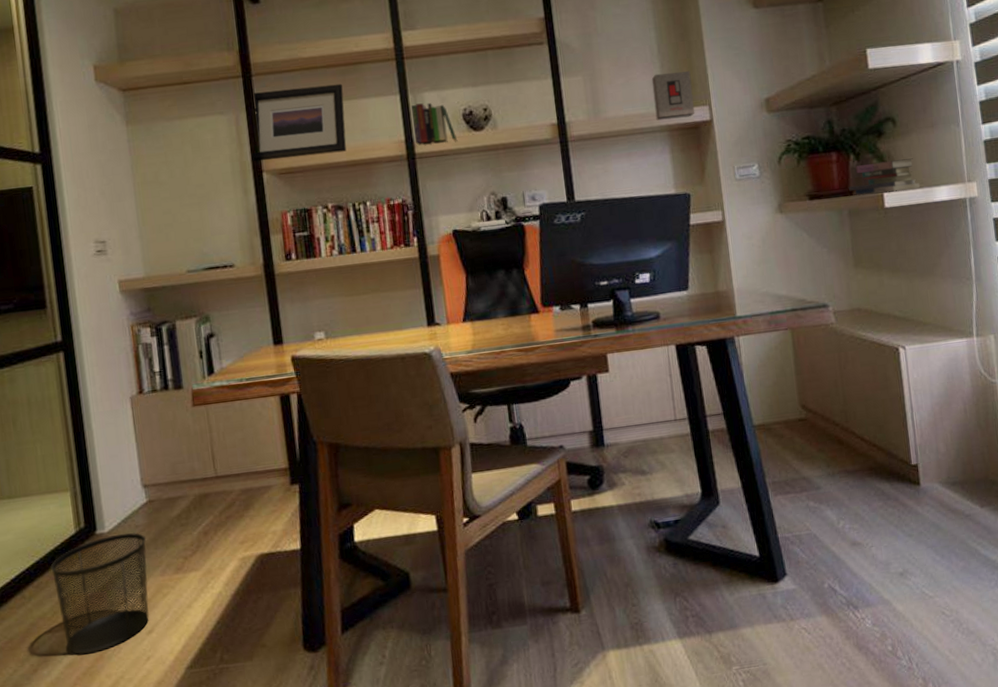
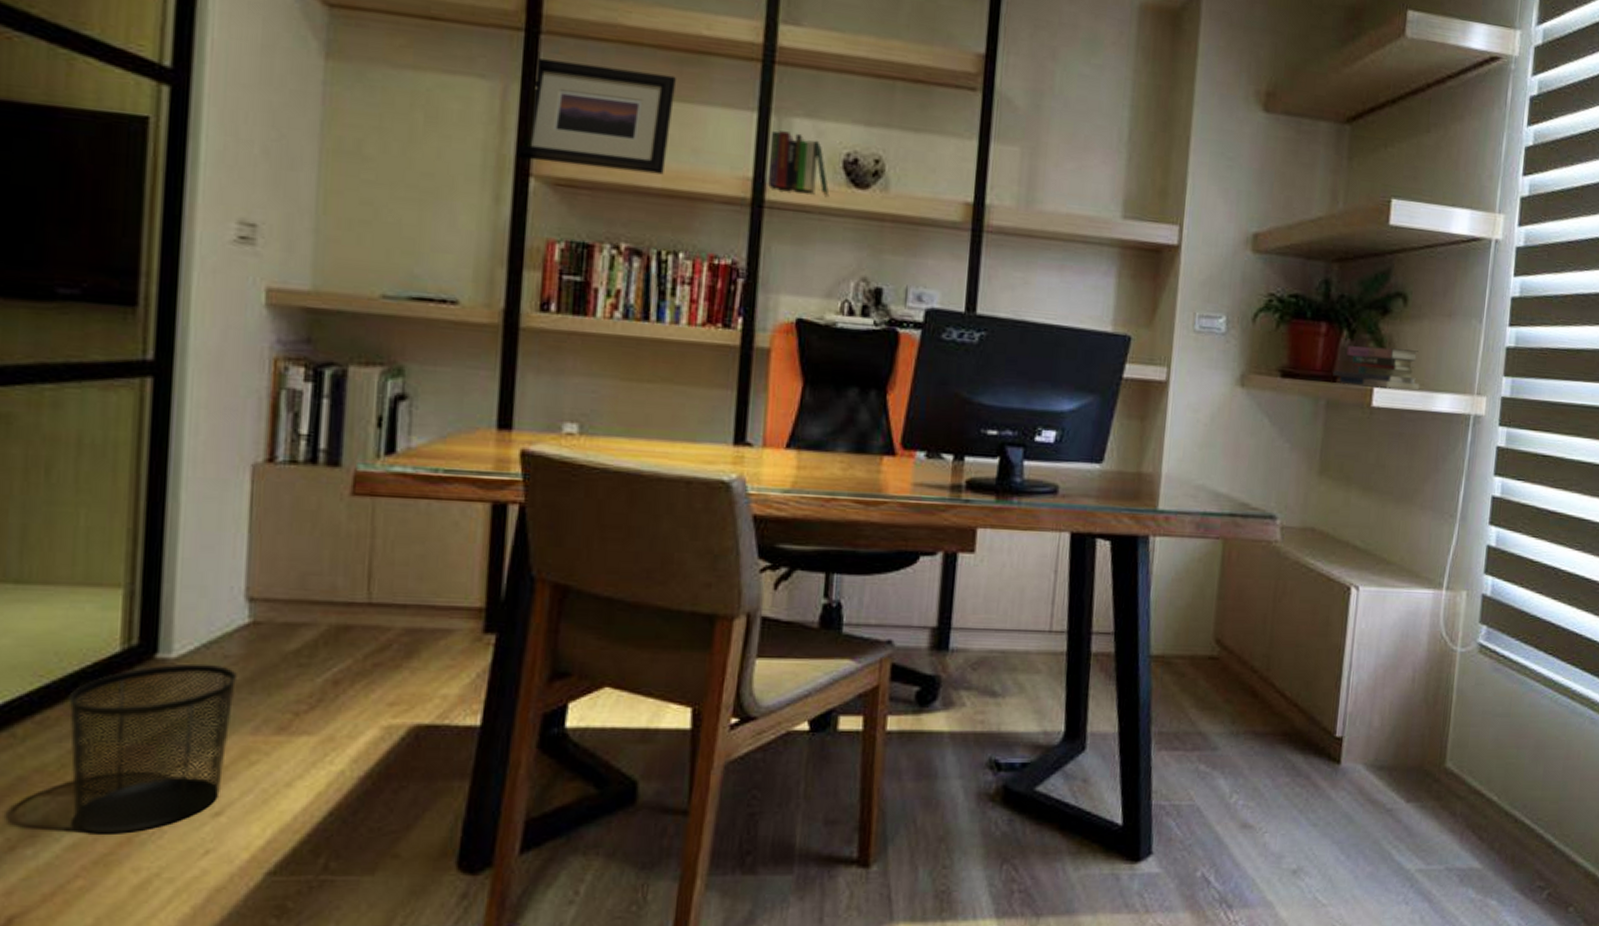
decorative box: present [651,70,695,121] -> none [1107,167,1165,235]

